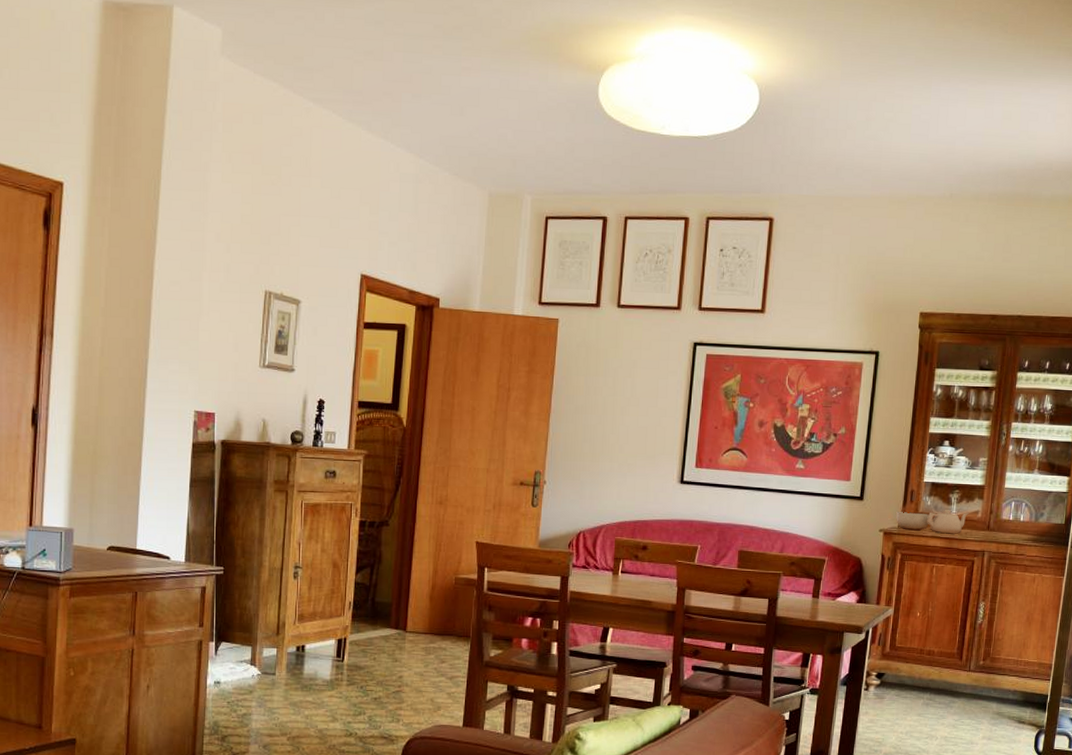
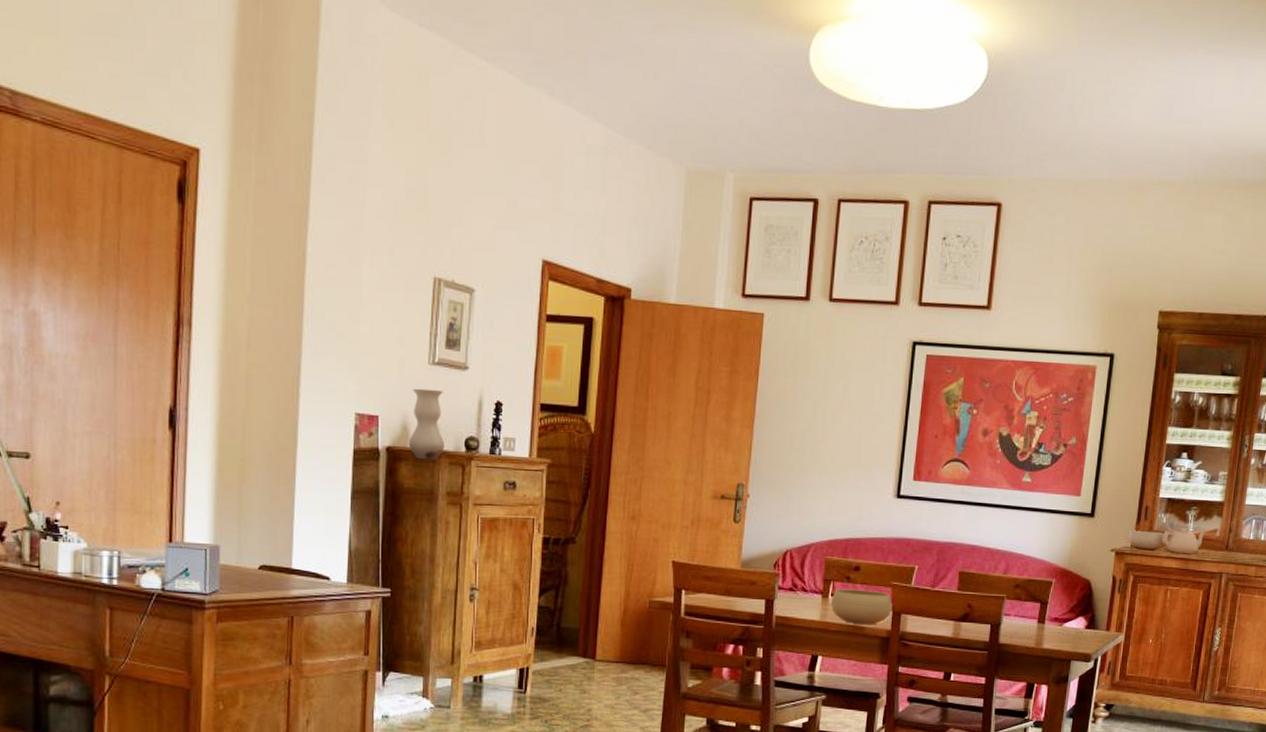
vase: none [240,388,274,452] -> present [408,388,445,460]
bowl: none [620,566,677,600] -> present [830,589,893,625]

